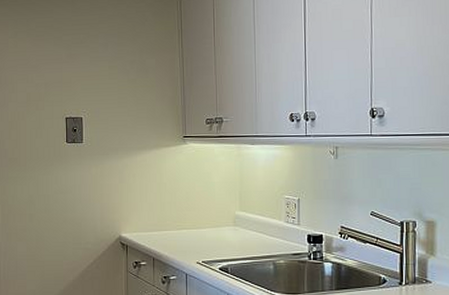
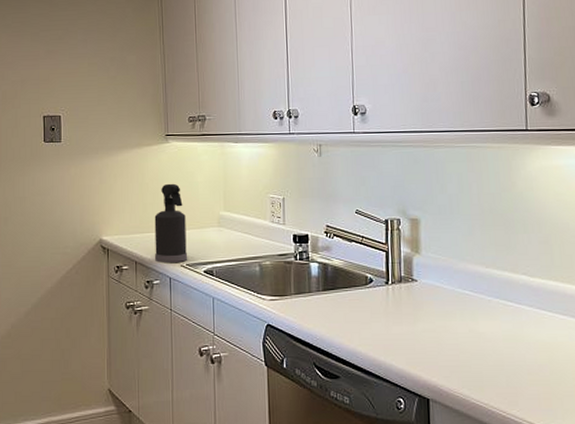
spray bottle: none [172,183,204,259] -> present [154,183,188,262]

